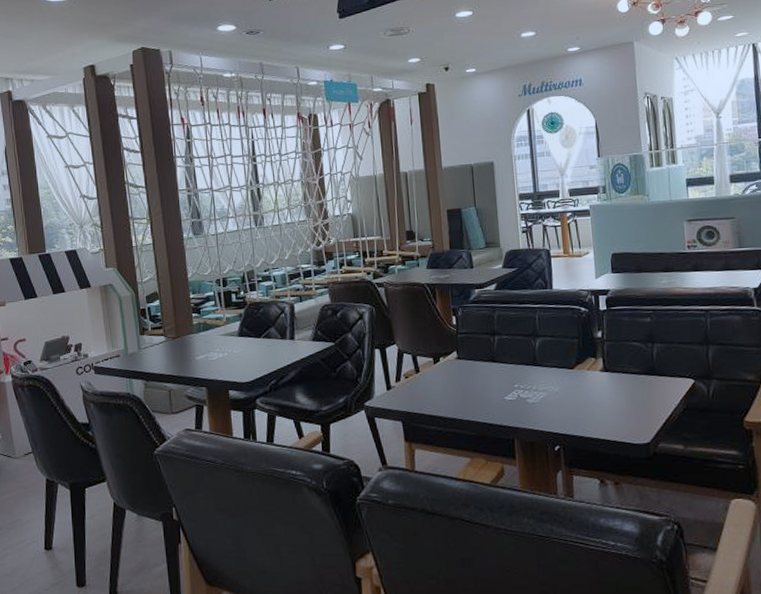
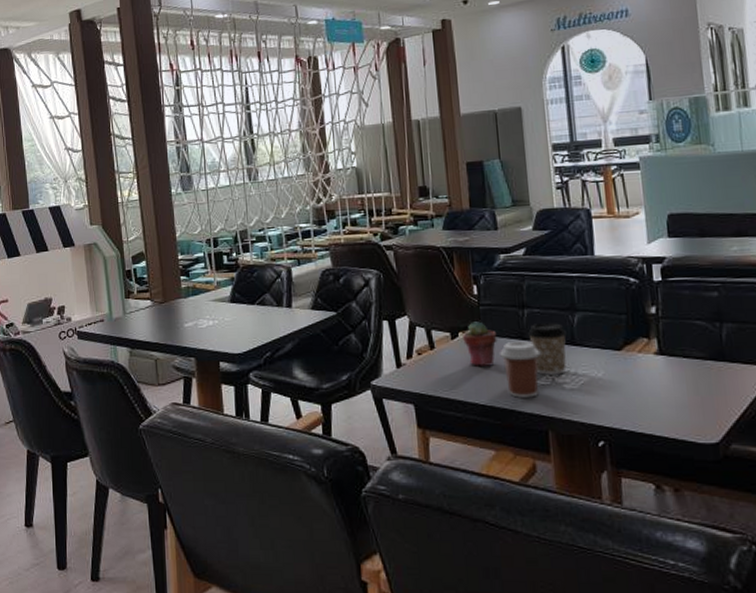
potted succulent: none [443,348,473,387] -> present [463,321,497,366]
coffee cup: none [474,364,508,412] -> present [500,341,541,398]
coffee cup: none [498,347,530,392] -> present [528,323,567,375]

